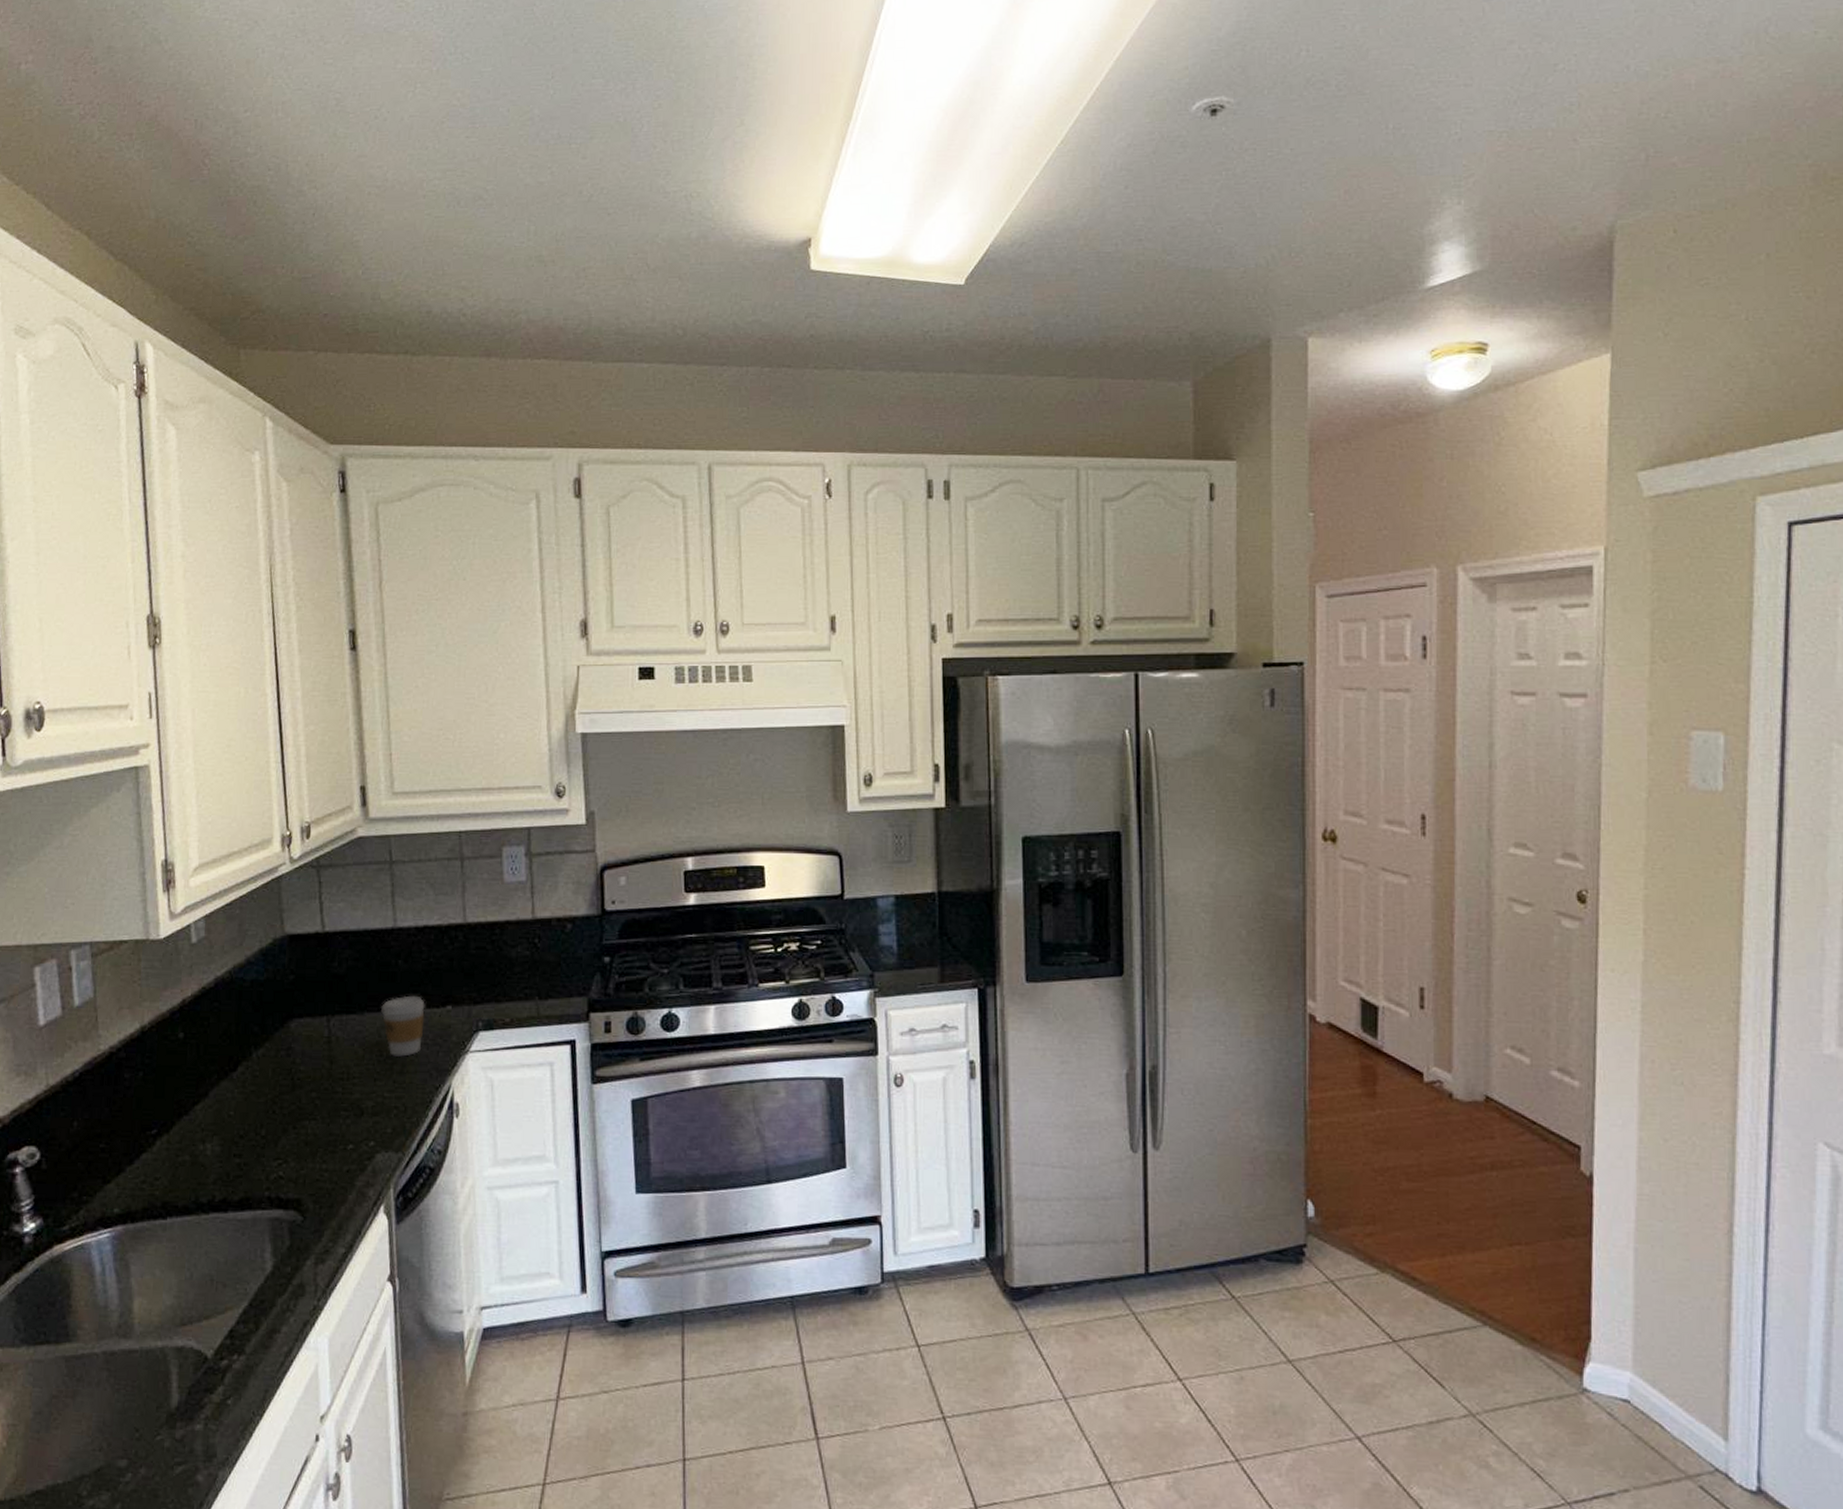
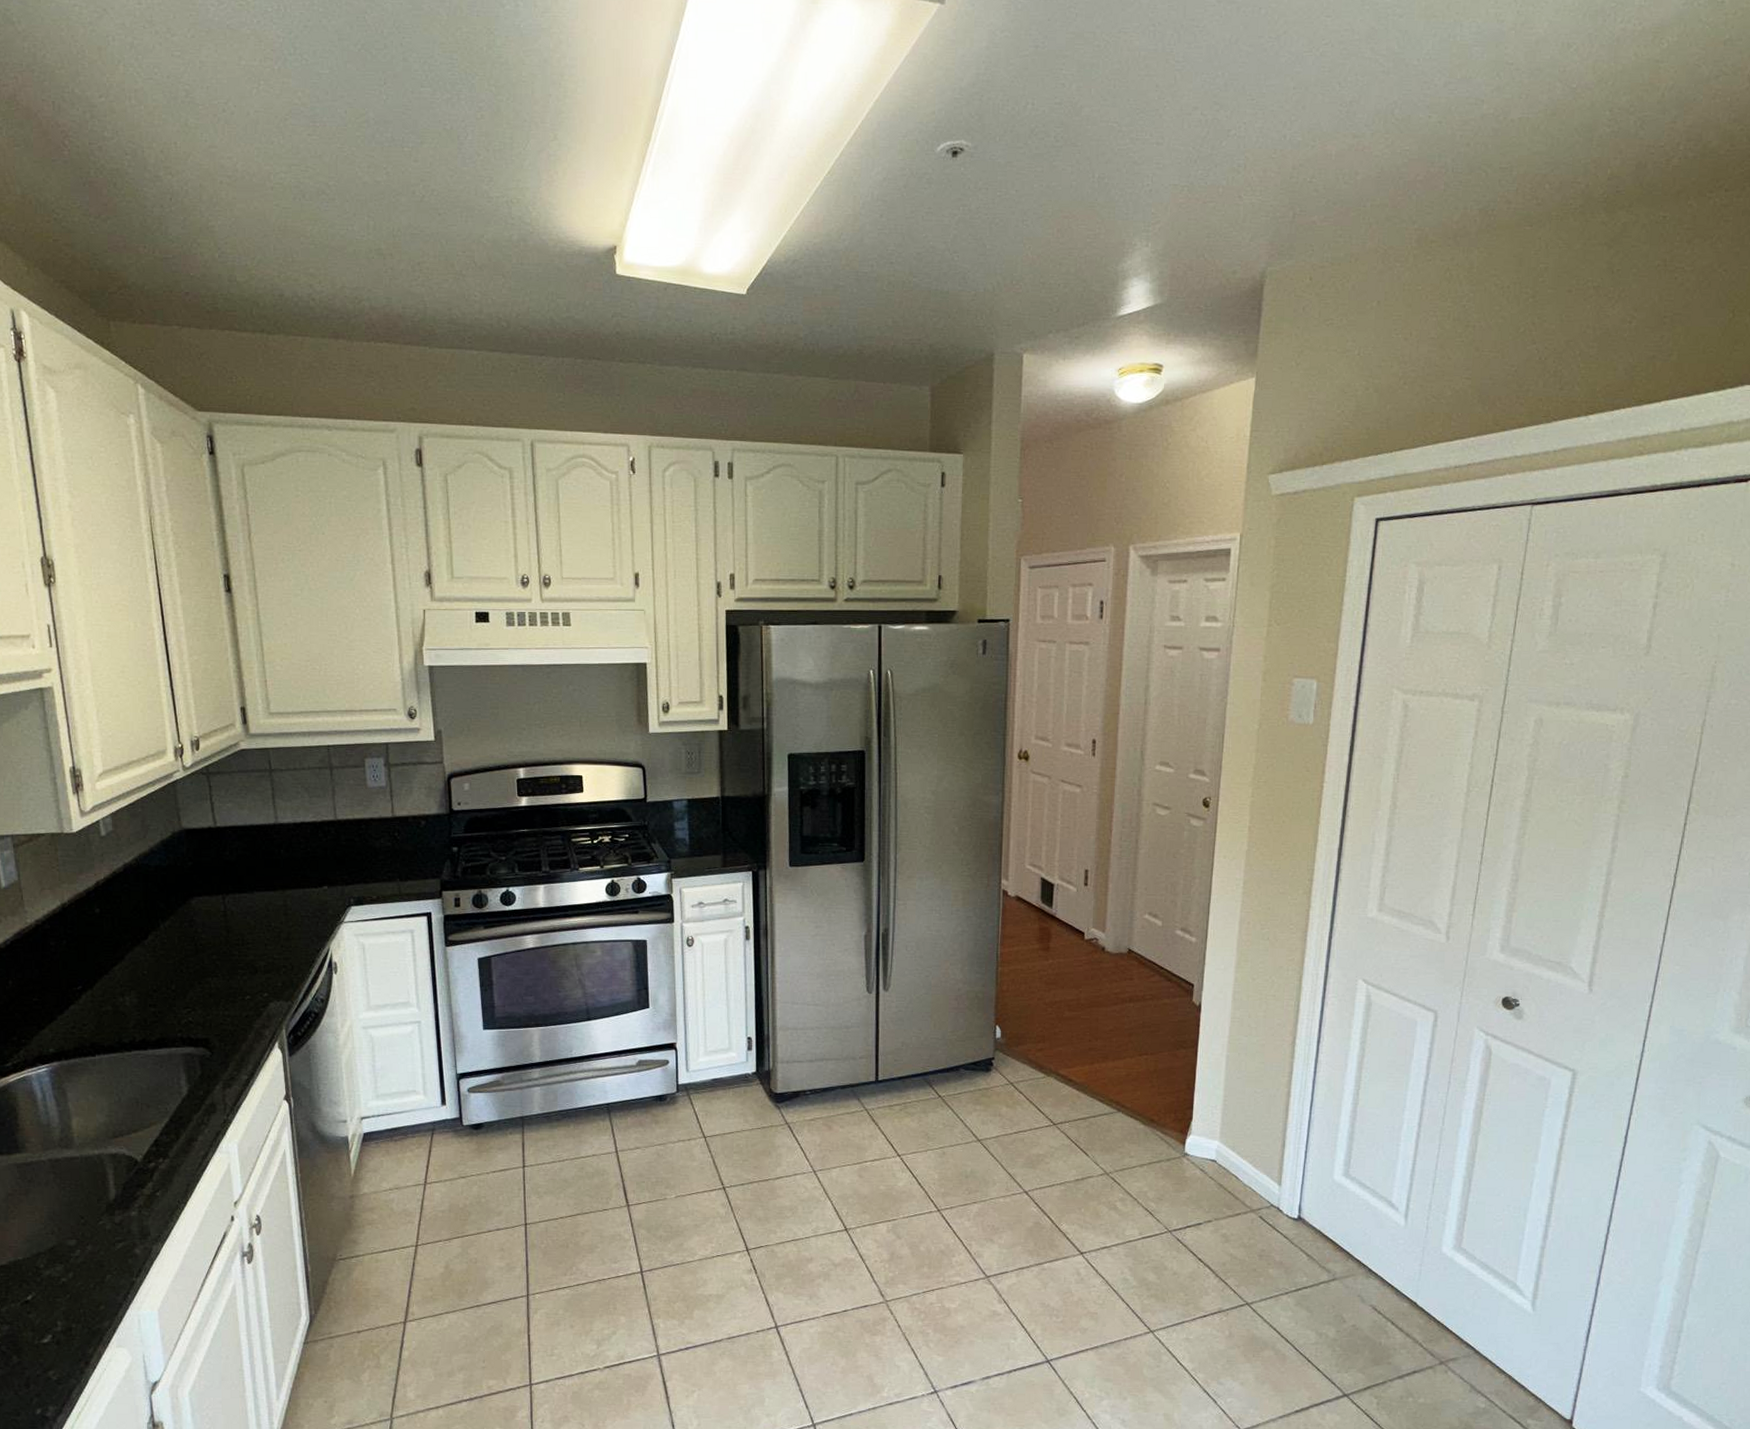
coffee cup: present [381,995,425,1057] -> none [268,878,305,927]

